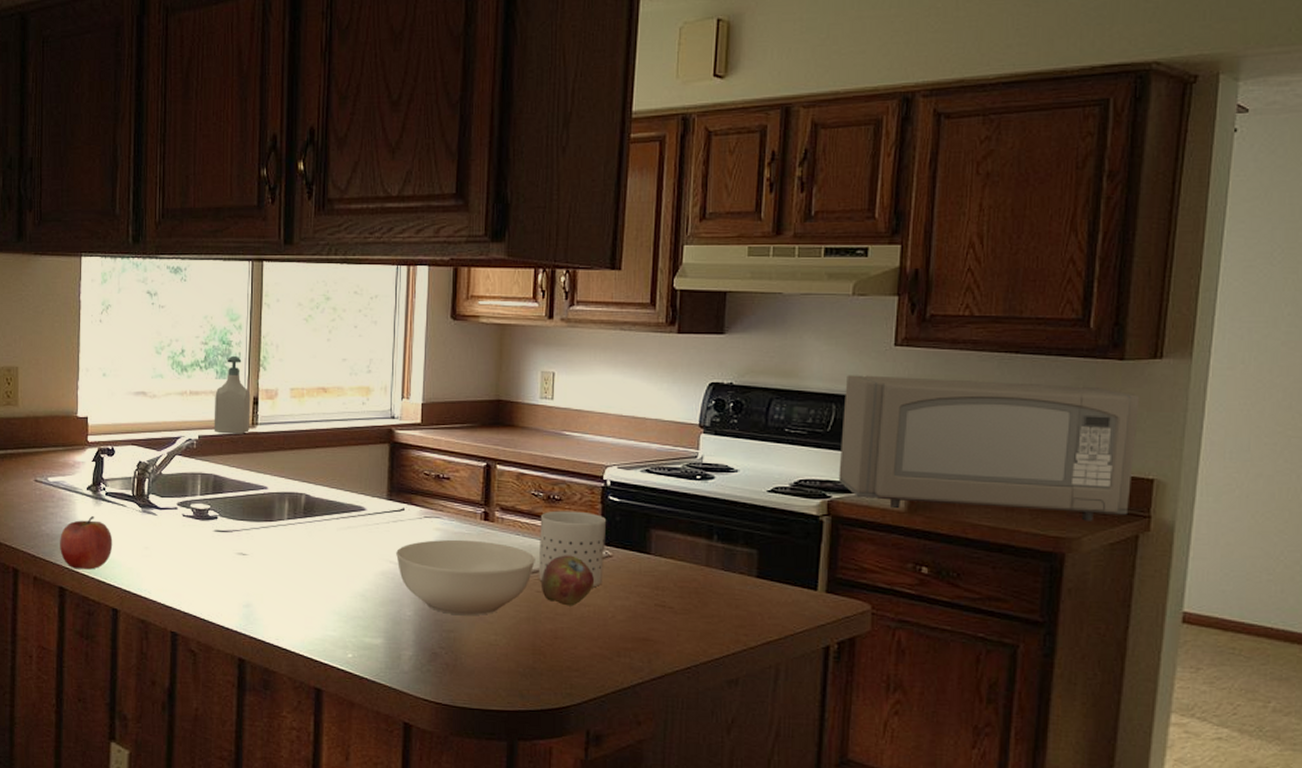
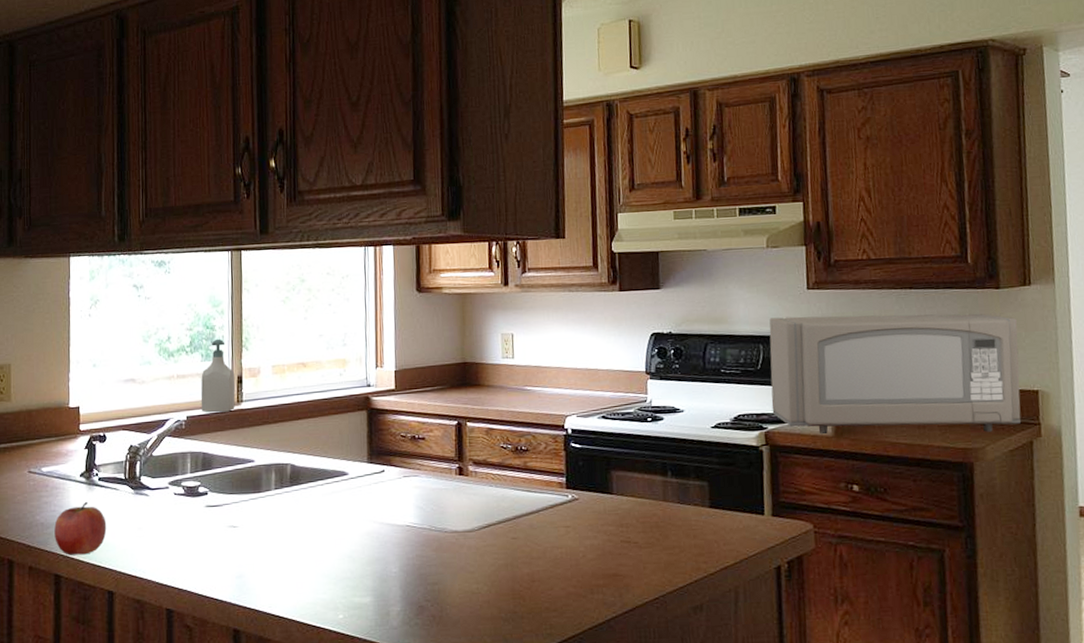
bowl: present [396,539,535,616] -> none [379,495,509,568]
mug: present [538,510,606,587] -> none [510,459,572,529]
fruit: present [540,555,595,606] -> none [515,501,565,550]

